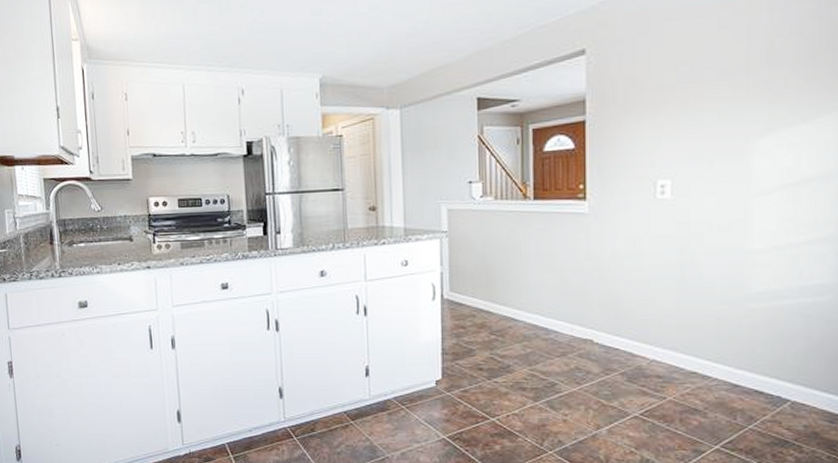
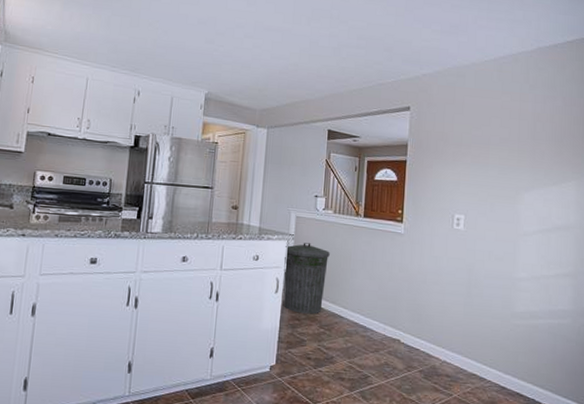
trash can: none [439,239,494,320] -> present [283,243,330,314]

